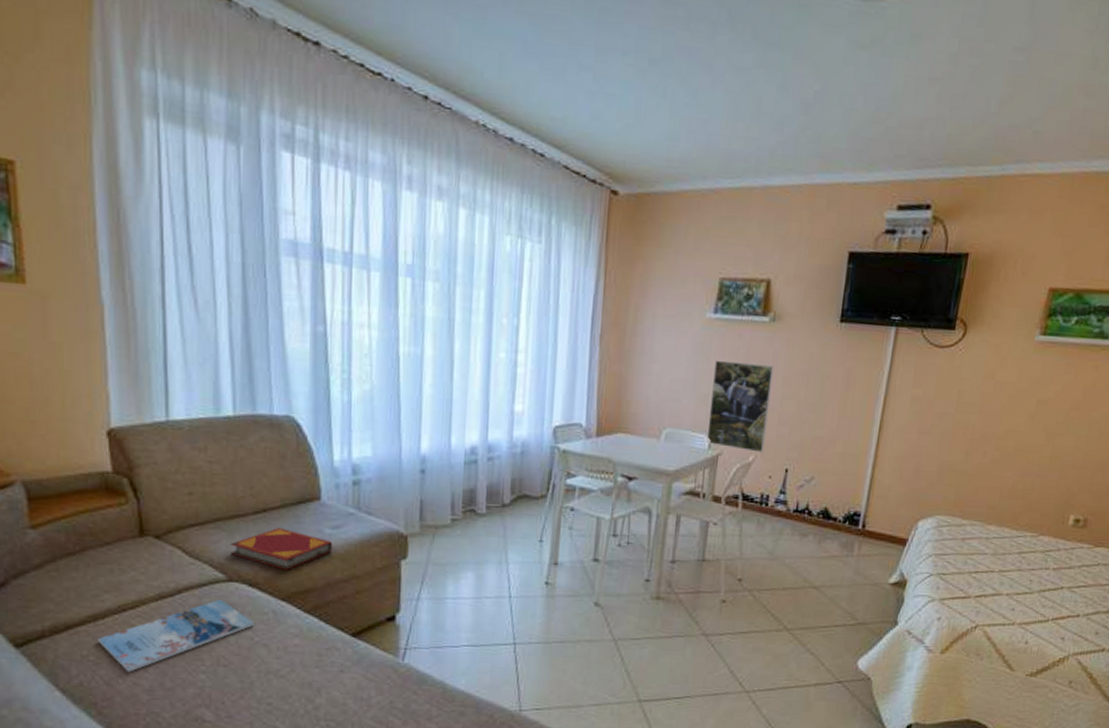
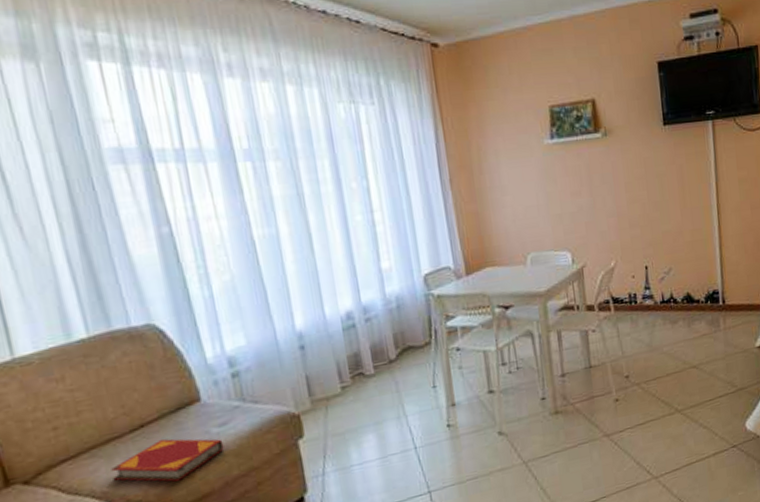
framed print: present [706,360,774,453] -> none [561,176,623,259]

